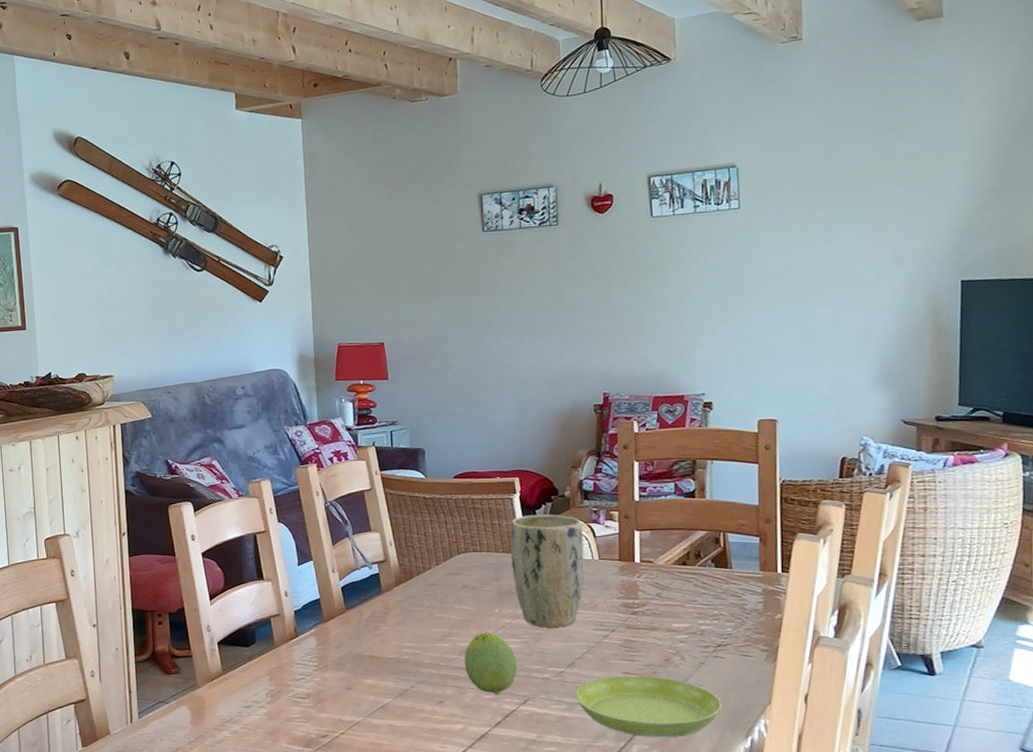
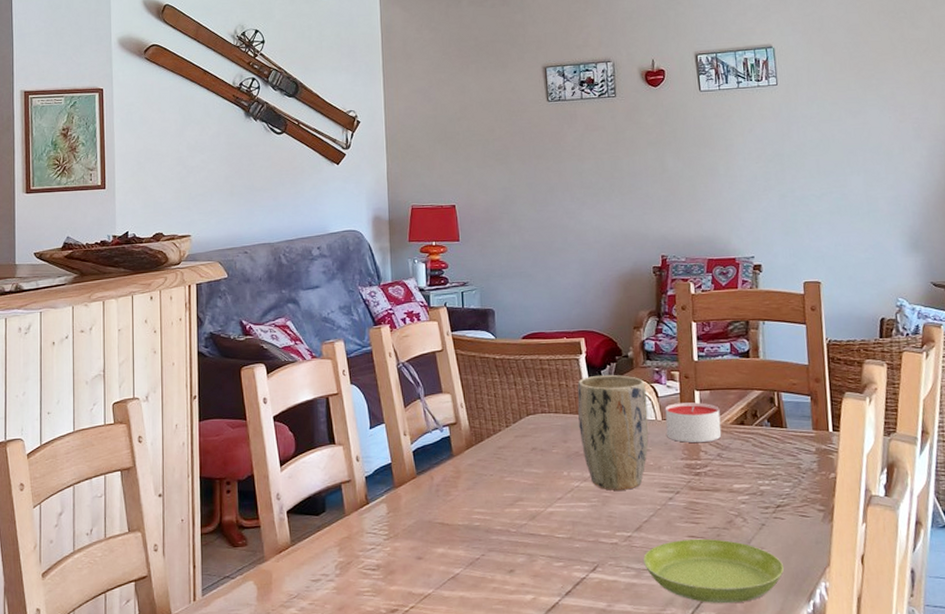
fruit: present [464,631,518,695] -> none [534,495,587,562]
candle: none [602,542,662,583] -> present [665,402,722,443]

